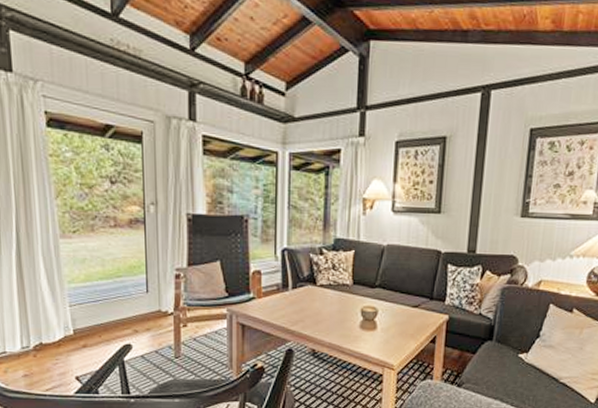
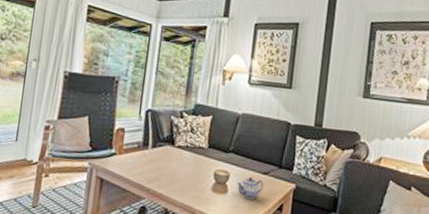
teapot: none [386,311,415,333] -> present [237,176,264,199]

